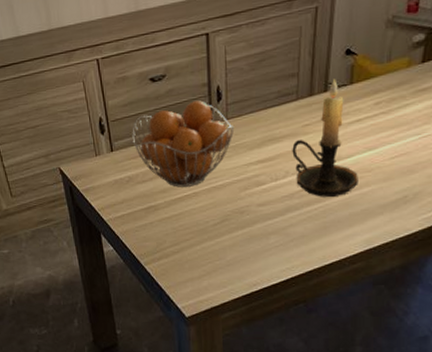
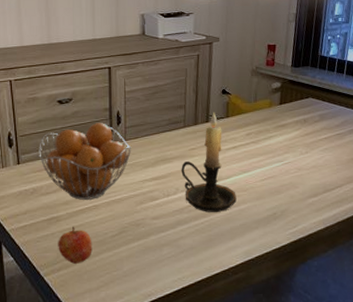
apple: none [157,215,193,253] -> present [58,226,92,264]

